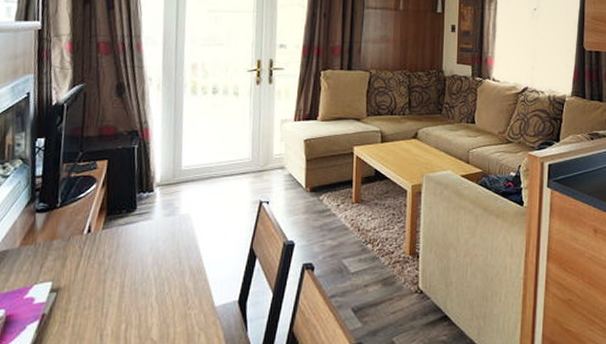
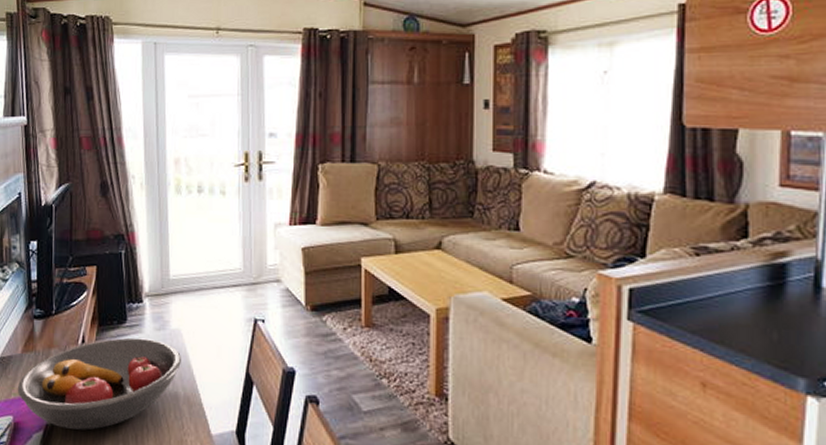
fruit bowl: none [11,224,189,316] -> present [17,337,181,430]

